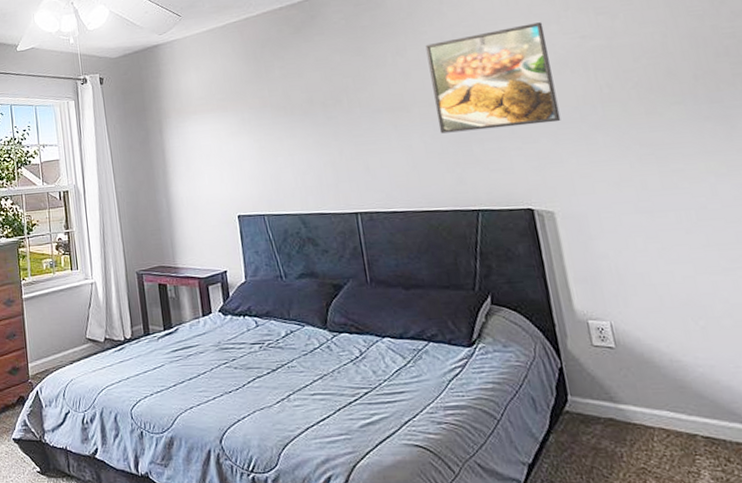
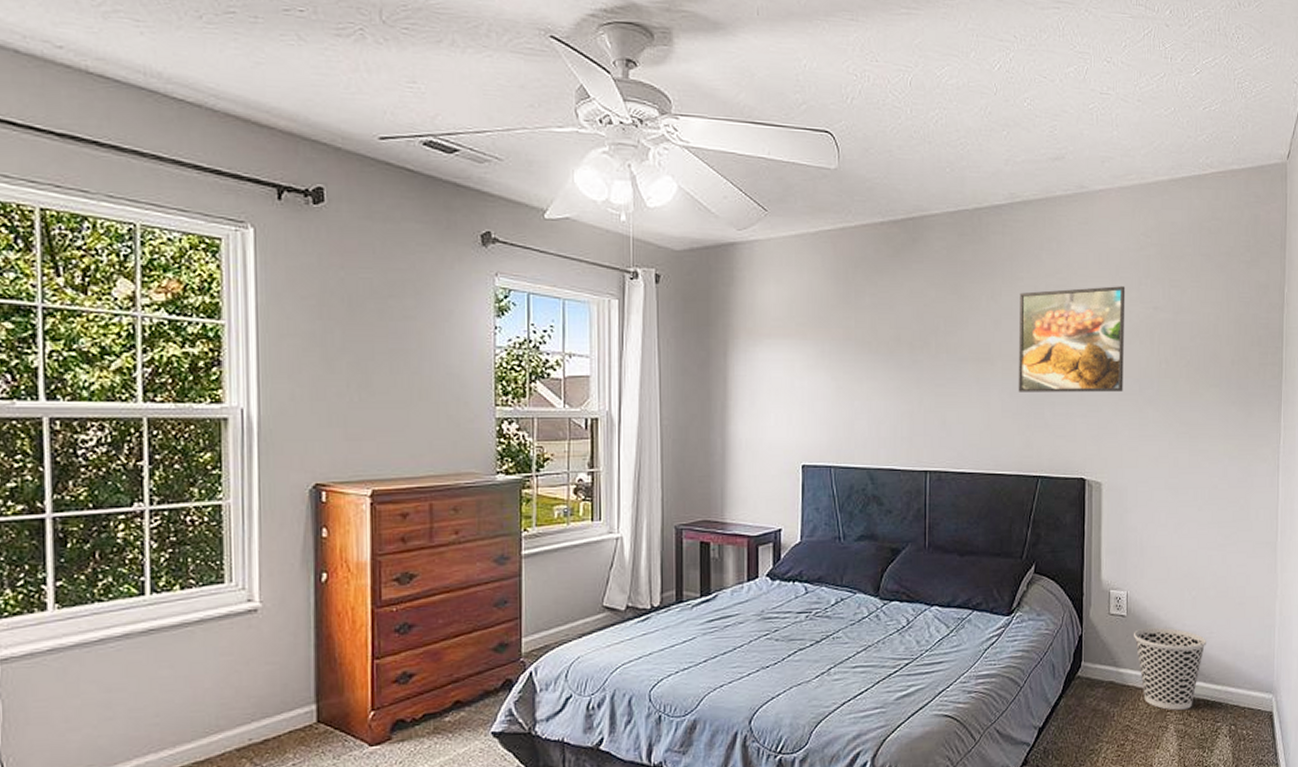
wastebasket: none [629,360,734,454] -> present [1134,627,1206,710]

